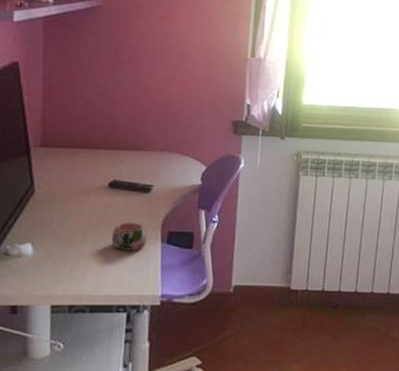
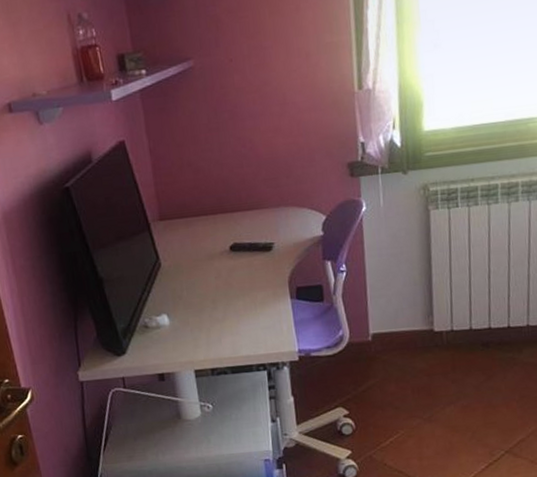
mug: present [112,222,147,251] -> none [241,282,276,312]

